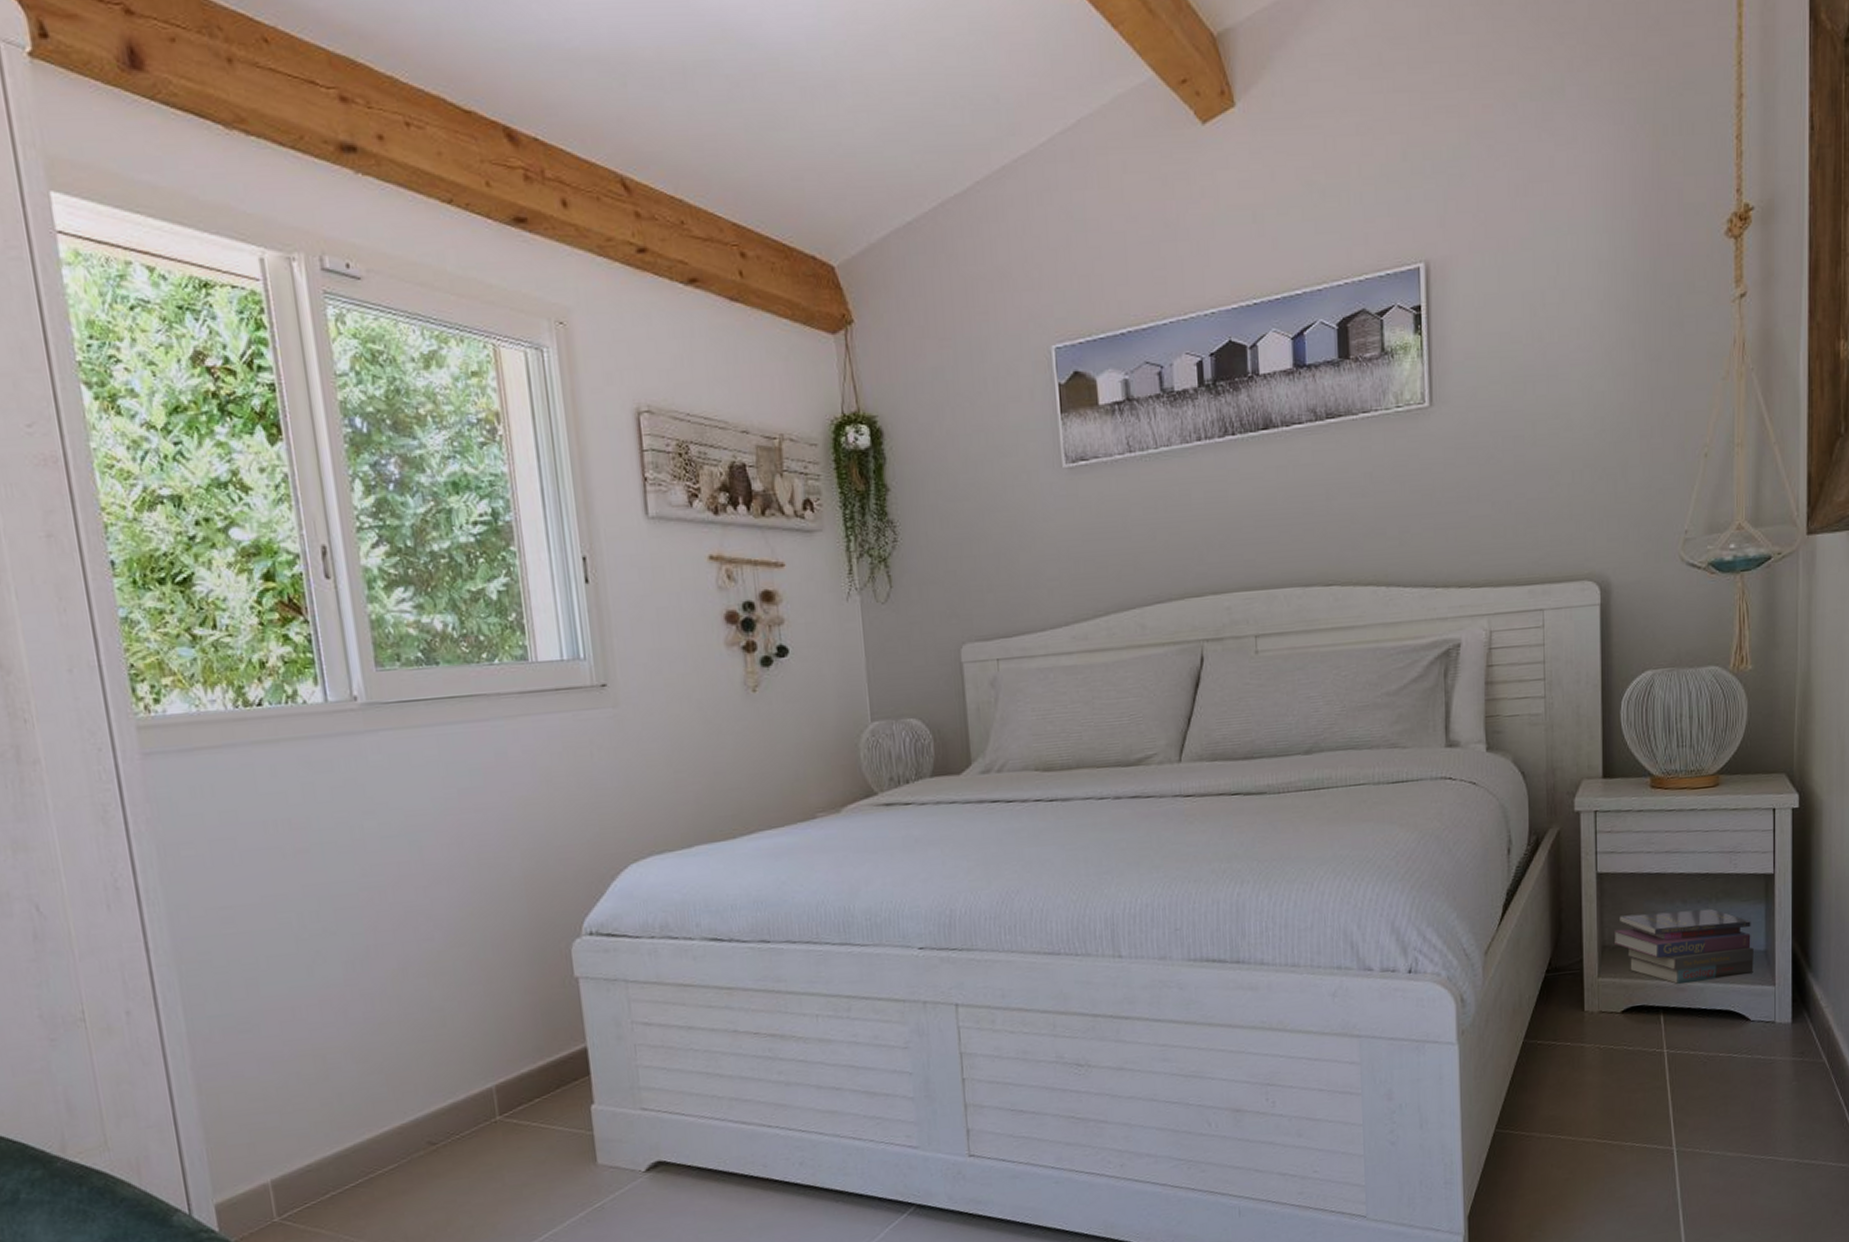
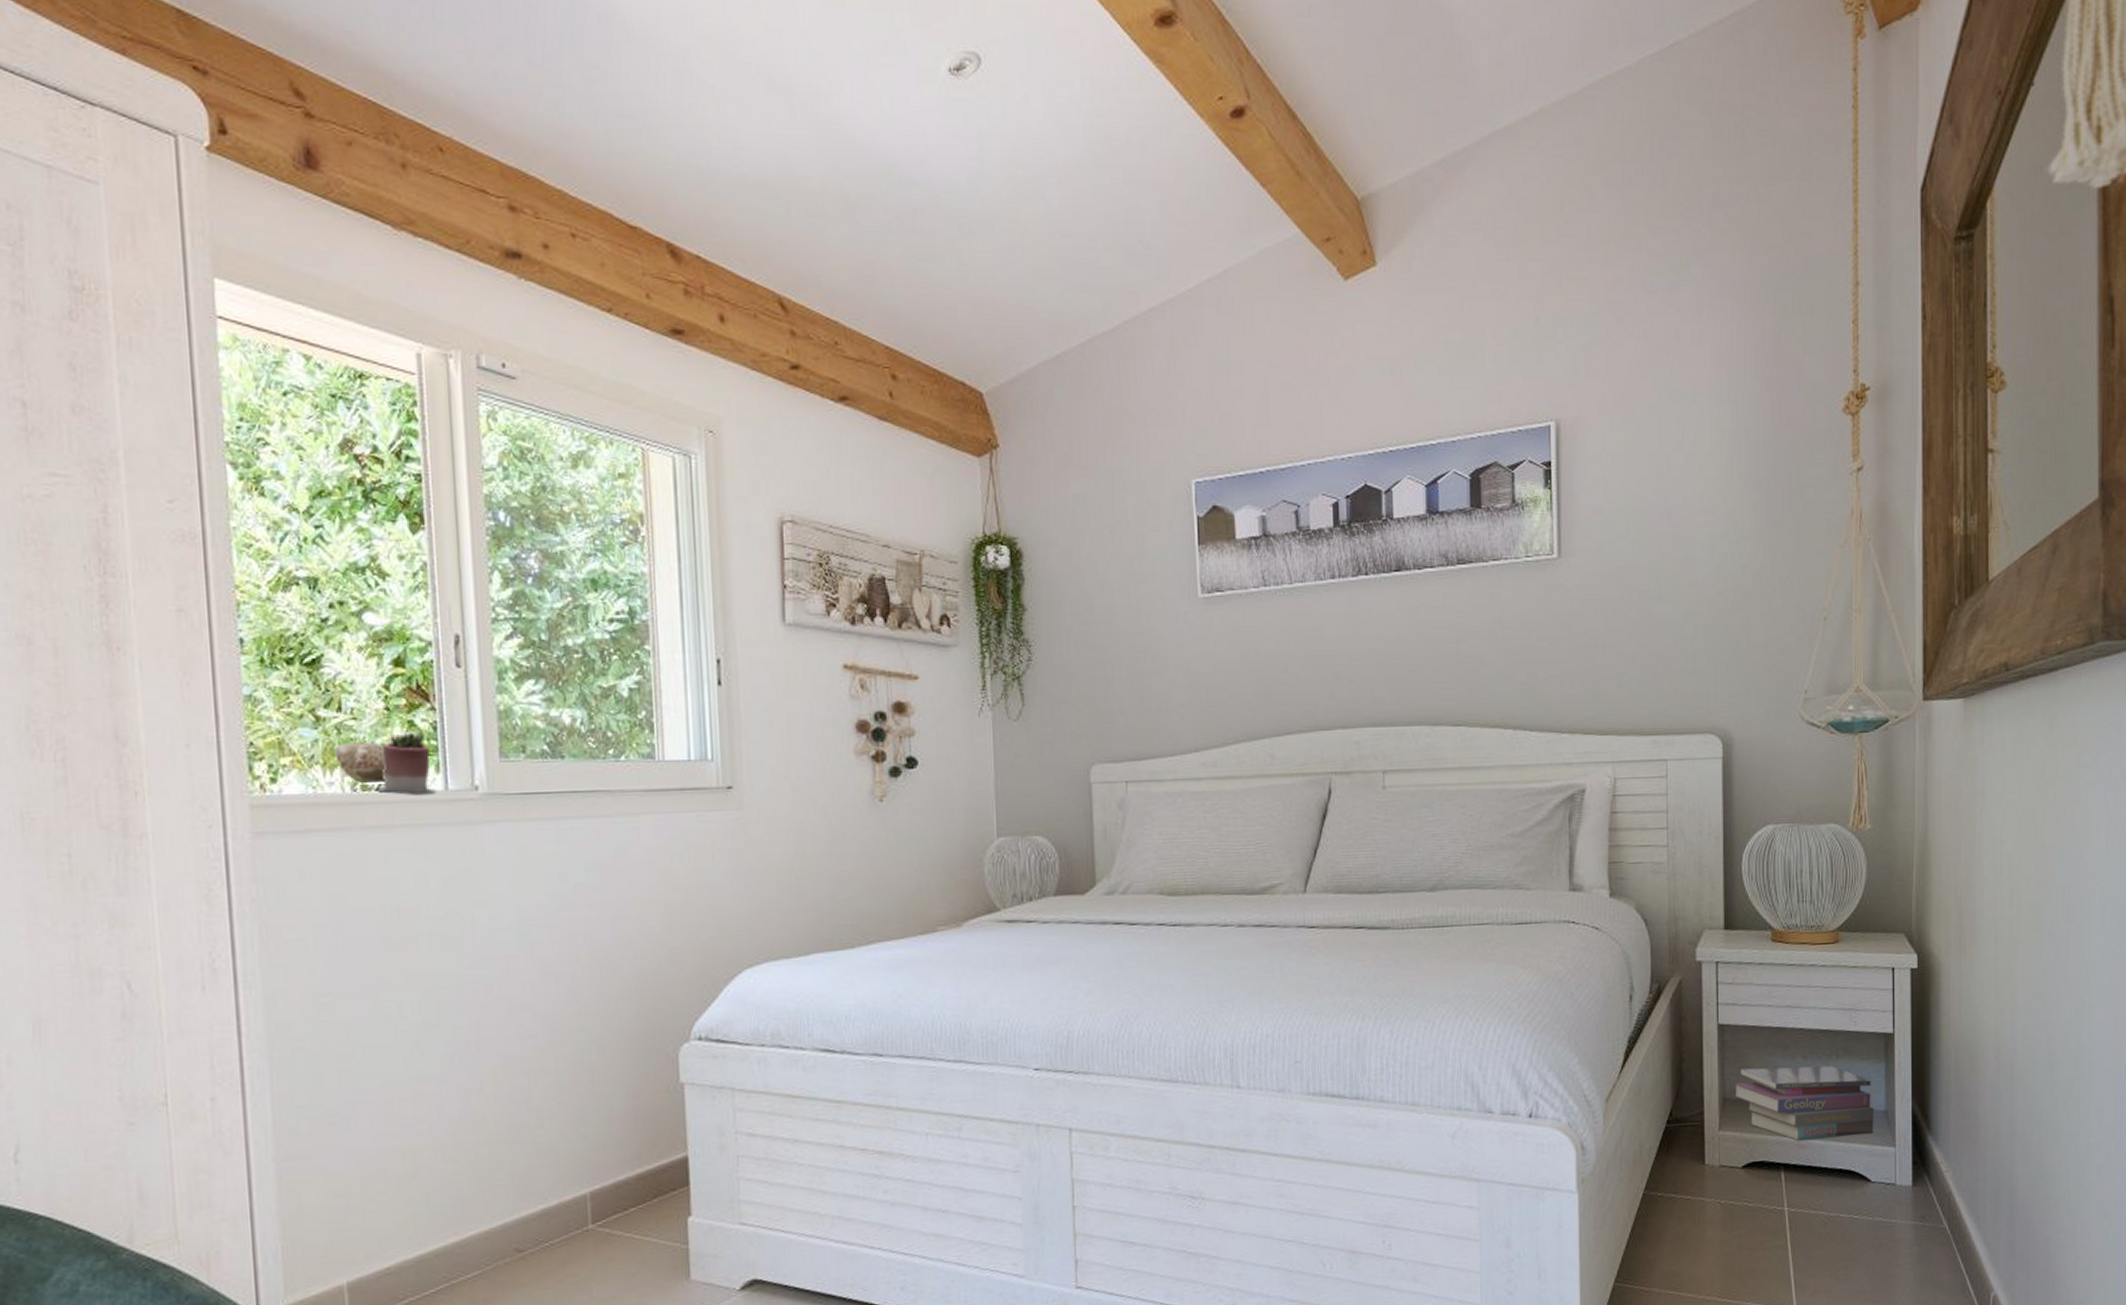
seashell: none [213,658,266,700] -> present [335,742,385,784]
succulent planter: none [258,646,318,710] -> present [377,732,438,797]

